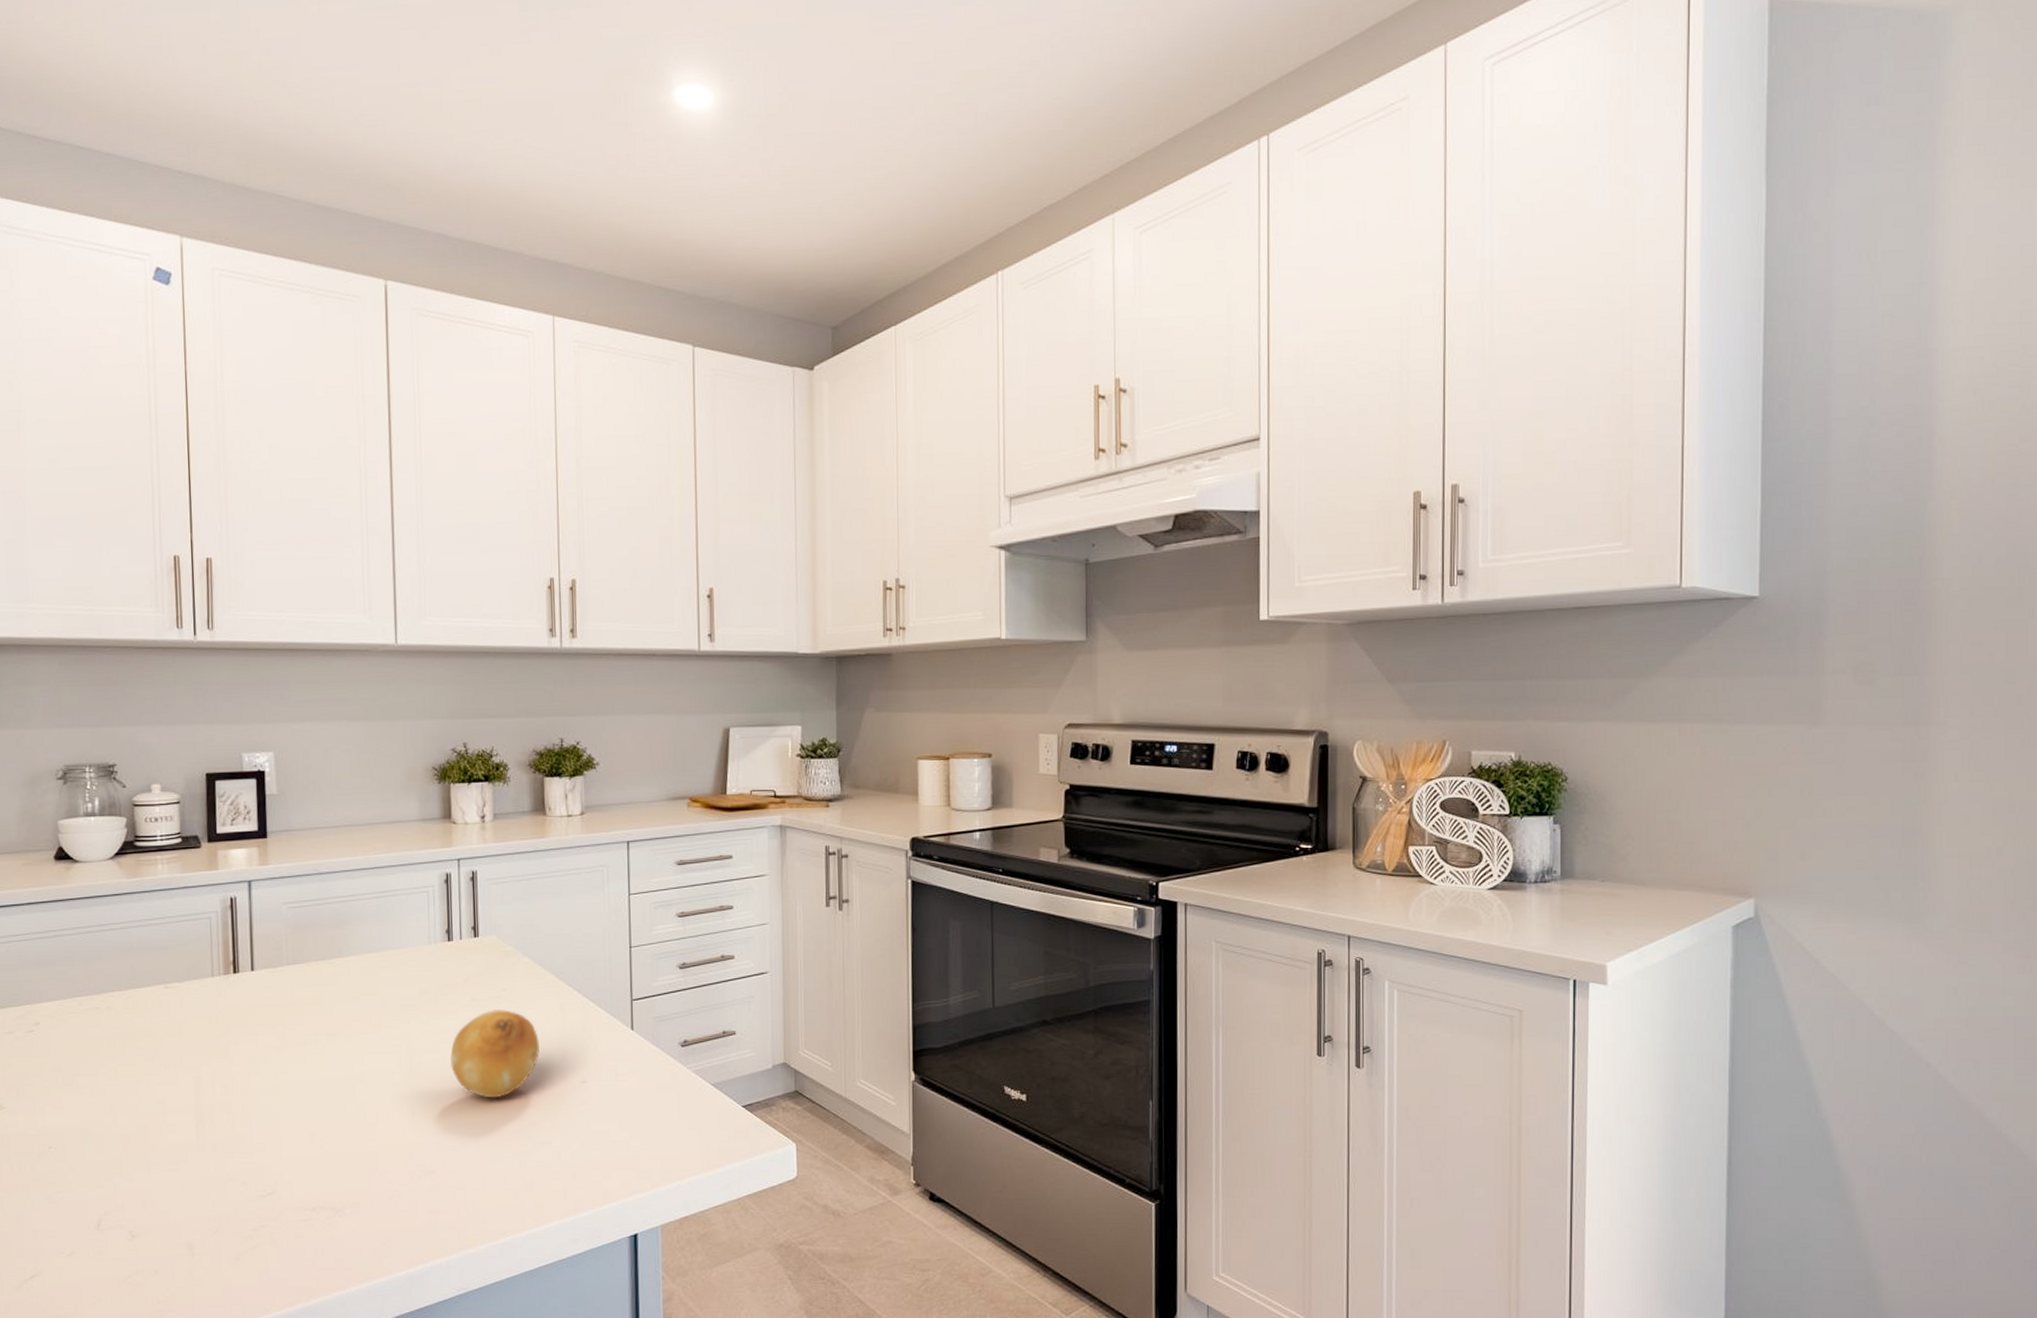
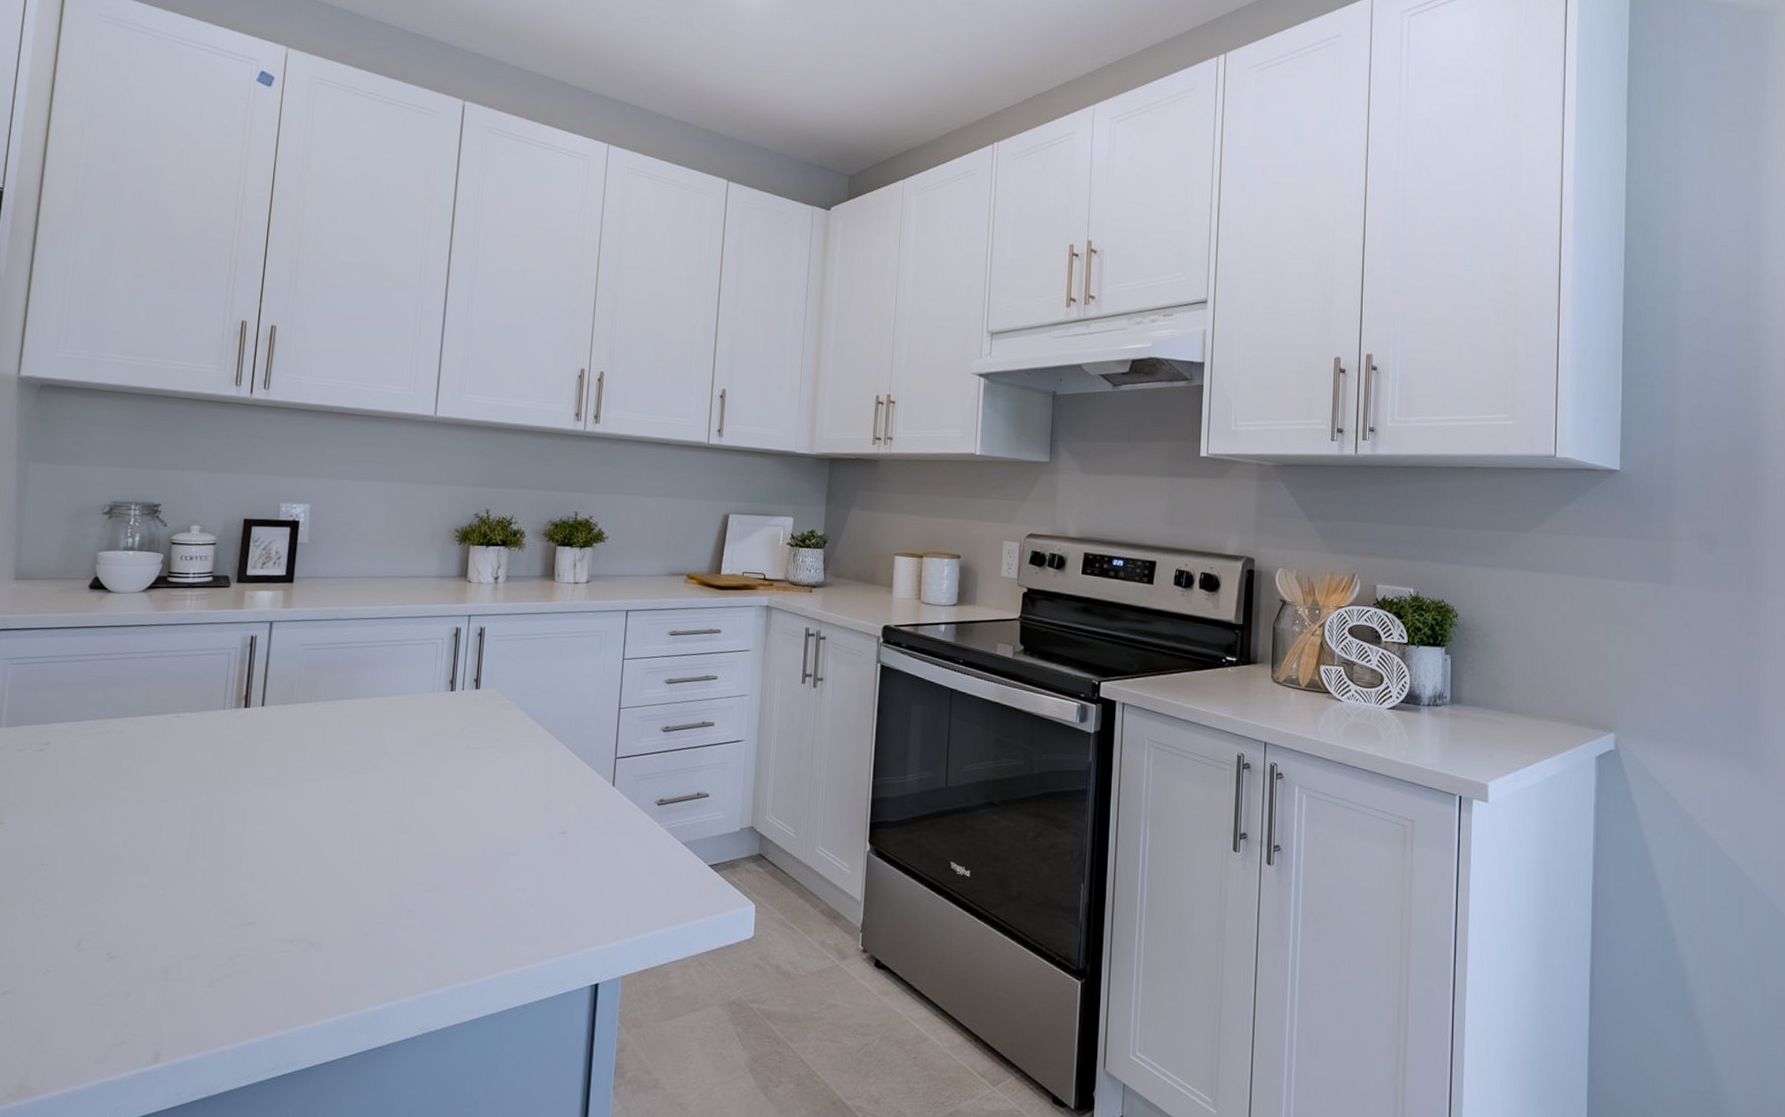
fruit: present [450,1010,539,1098] -> none [439,759,525,843]

